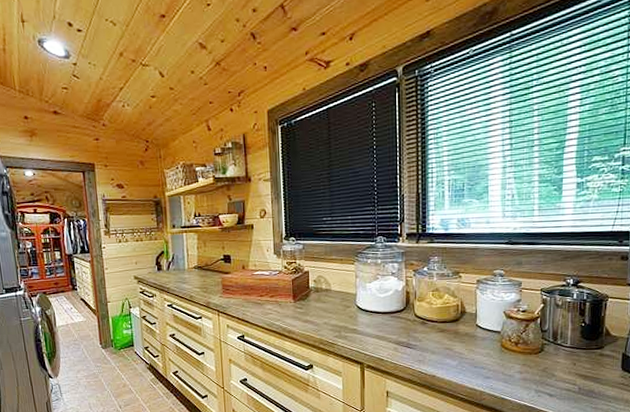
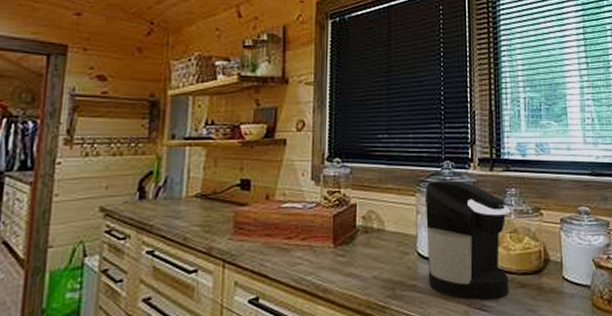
coffee maker: none [362,251,434,340] -> present [424,179,511,300]

